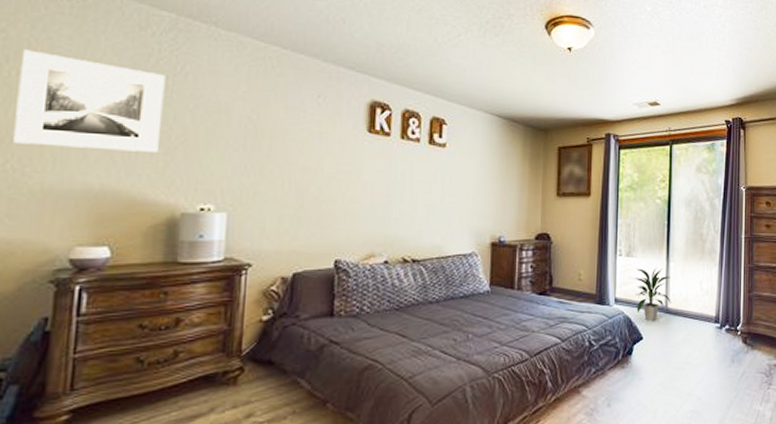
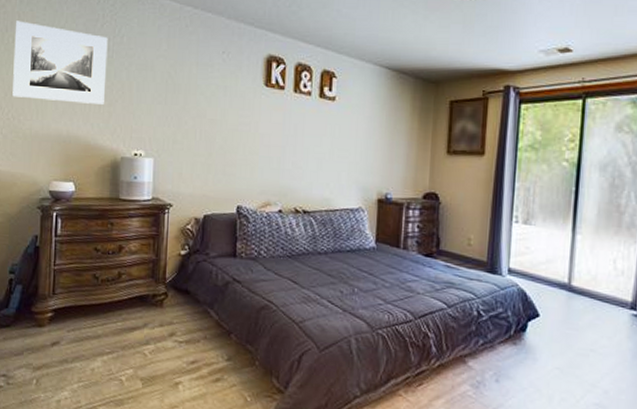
indoor plant: present [633,267,671,322] -> none [531,238,576,299]

